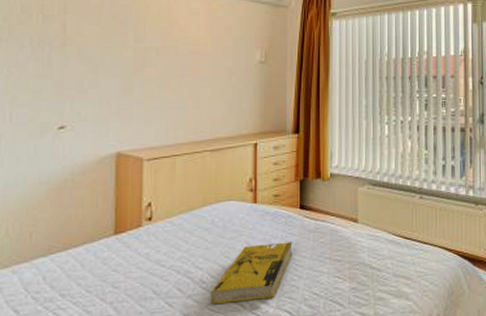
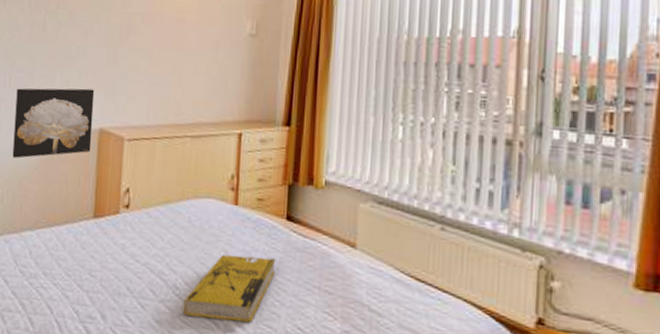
wall art: none [17,117,110,190] -> present [12,88,95,159]

